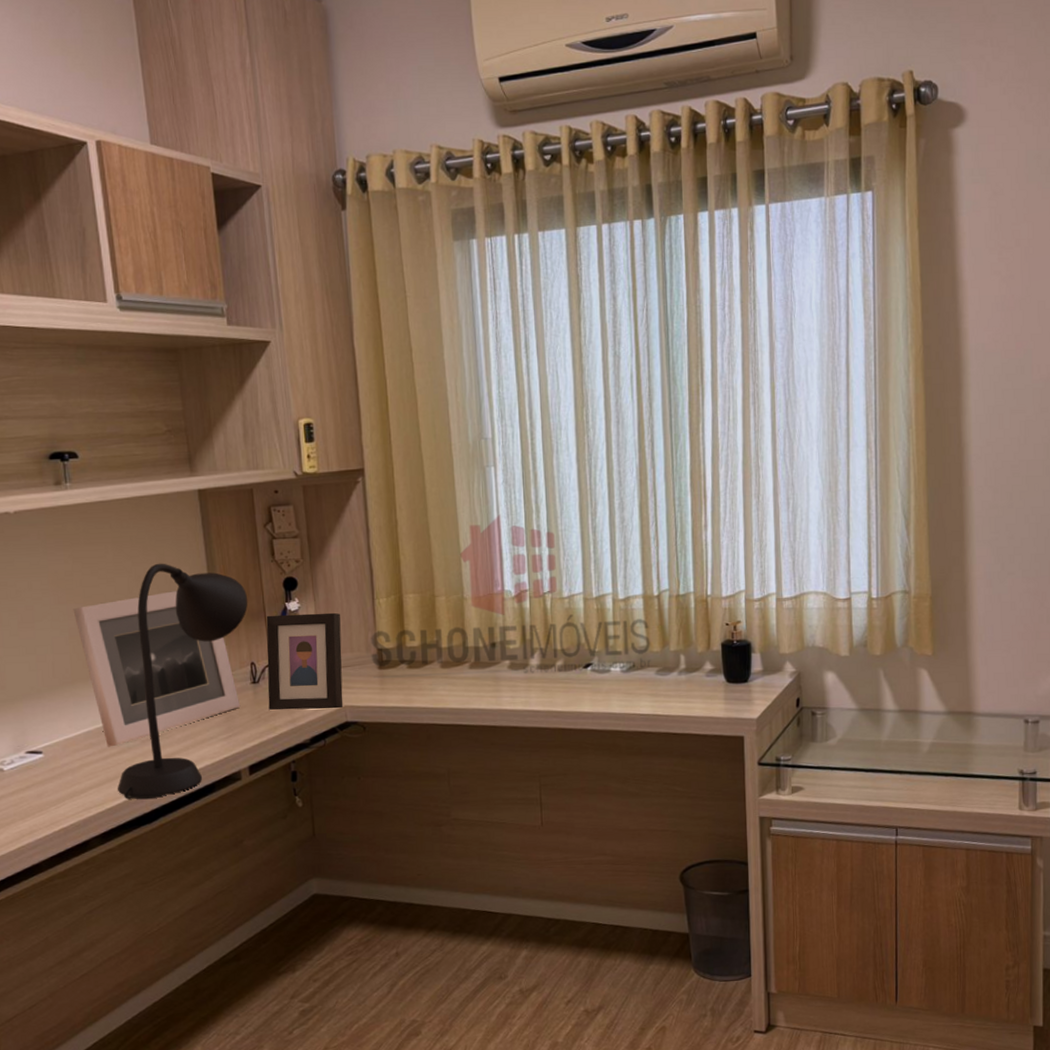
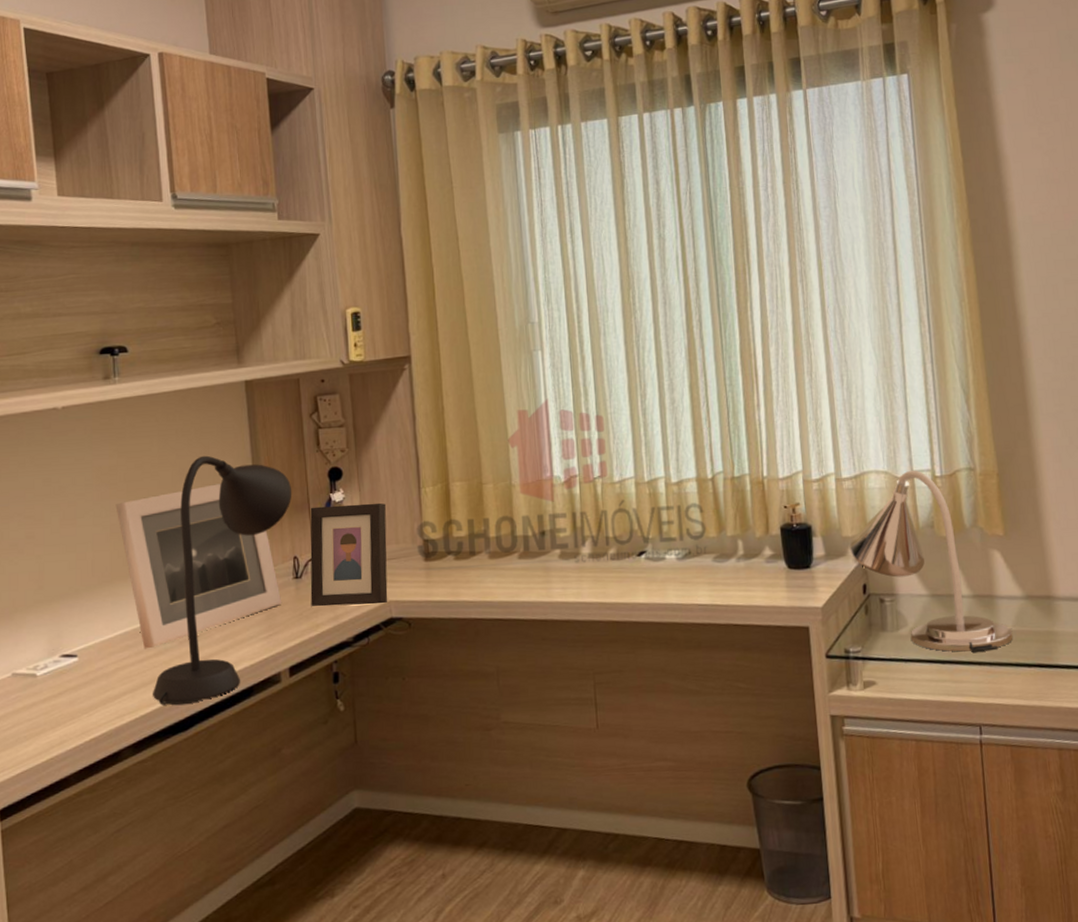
table lamp: none [786,591,933,763] -> present [849,470,1013,653]

